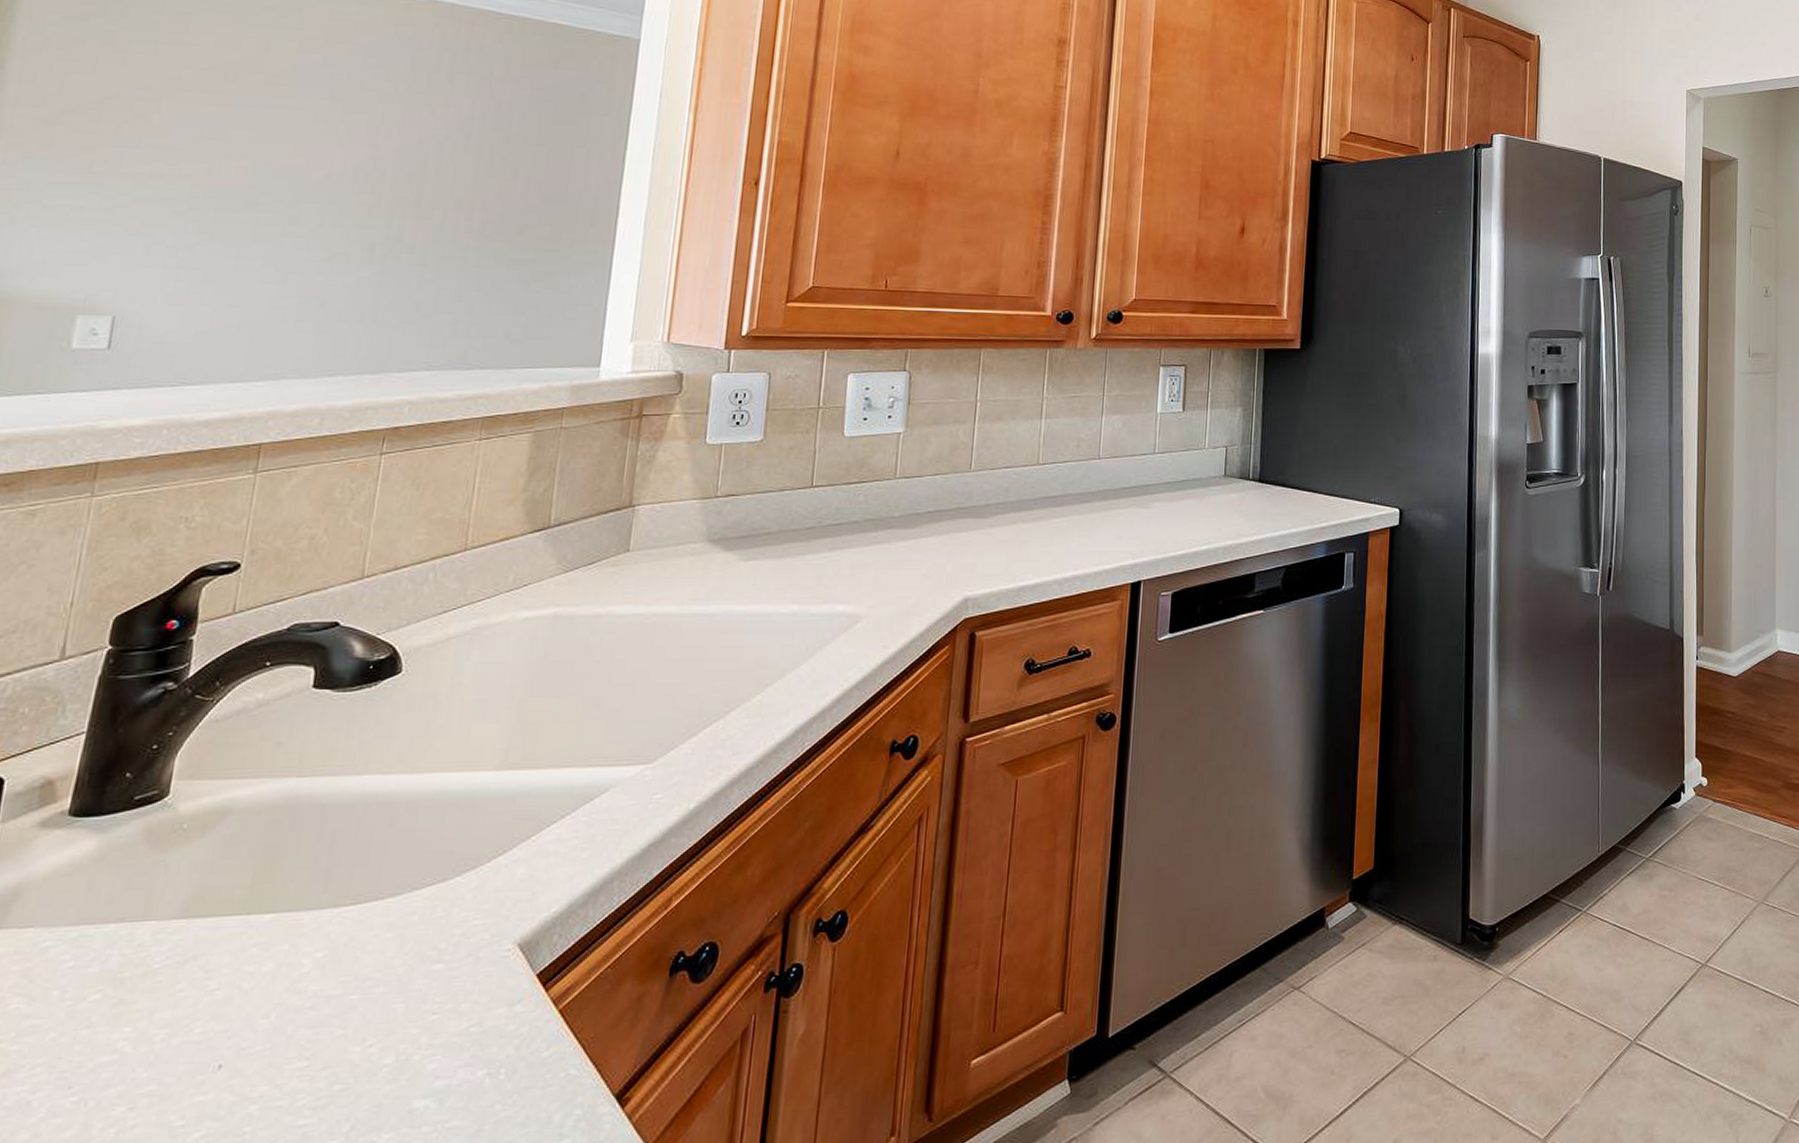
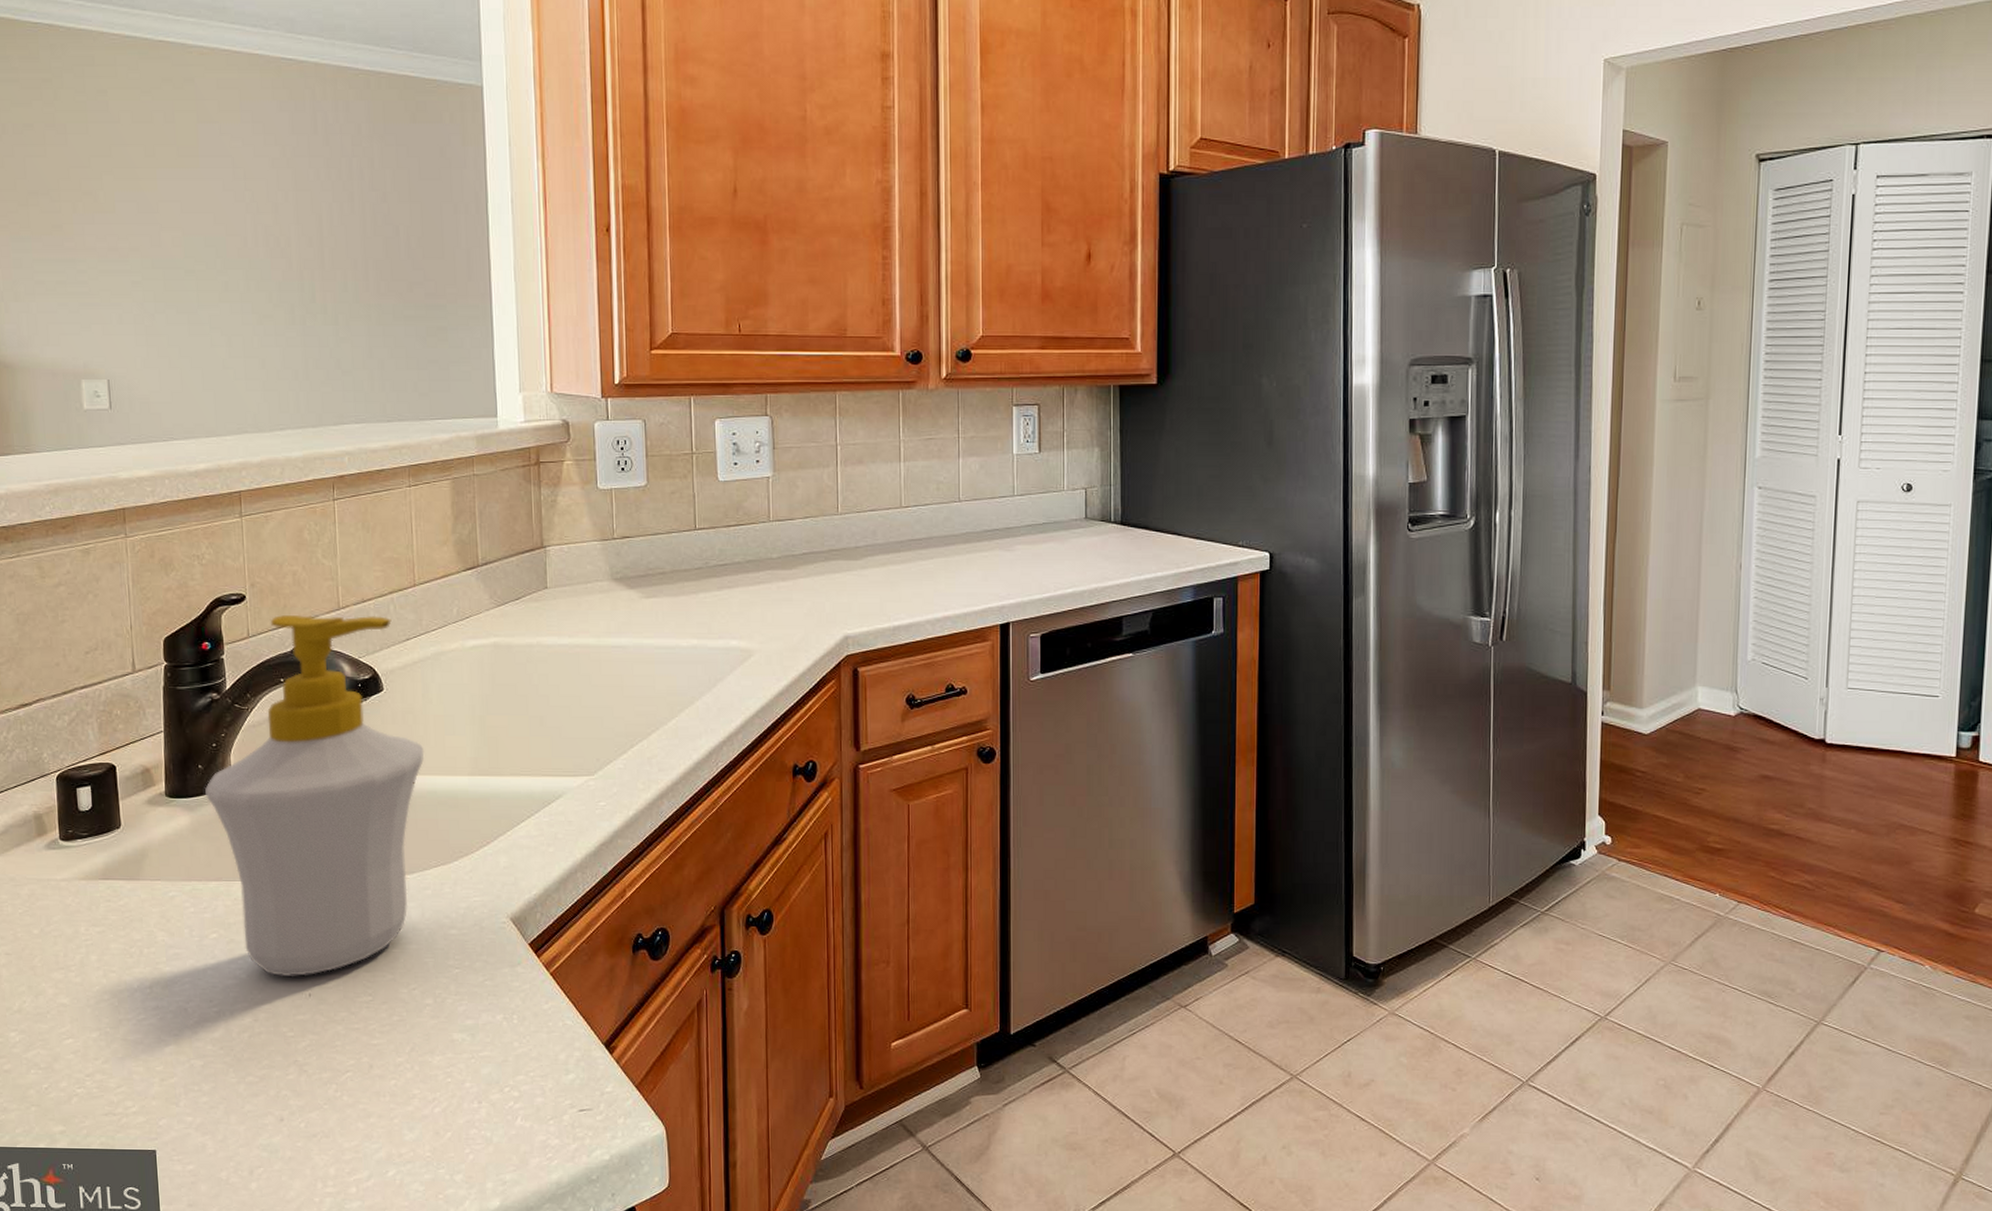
soap bottle: none [127,586,442,1045] -> present [205,615,425,976]

